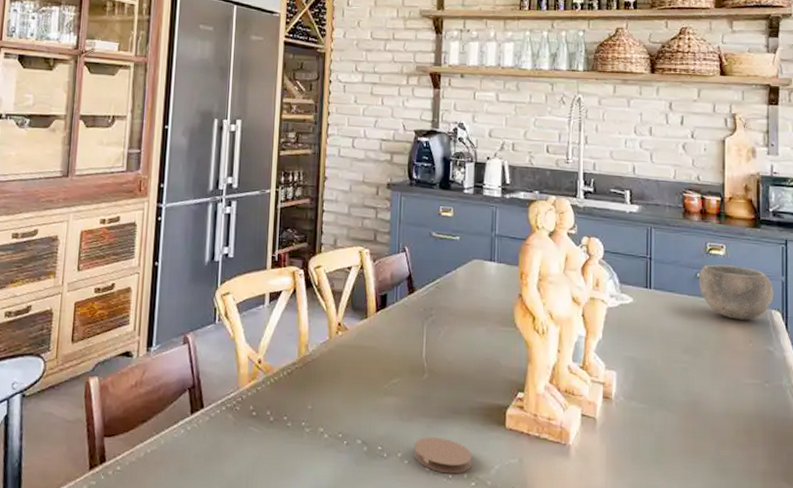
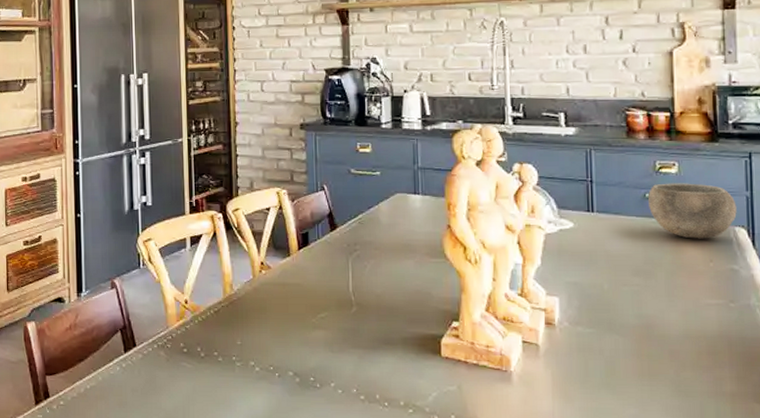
coaster: present [413,437,472,474] -> none [346,367,408,402]

